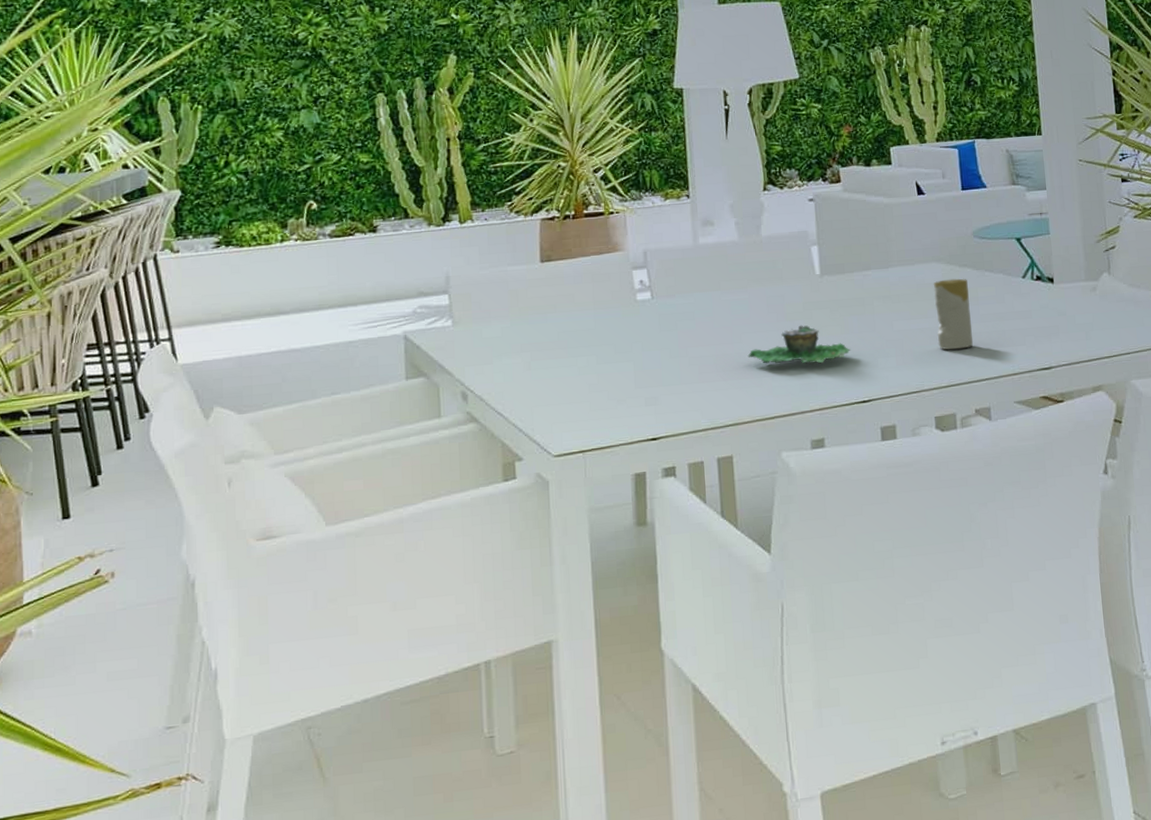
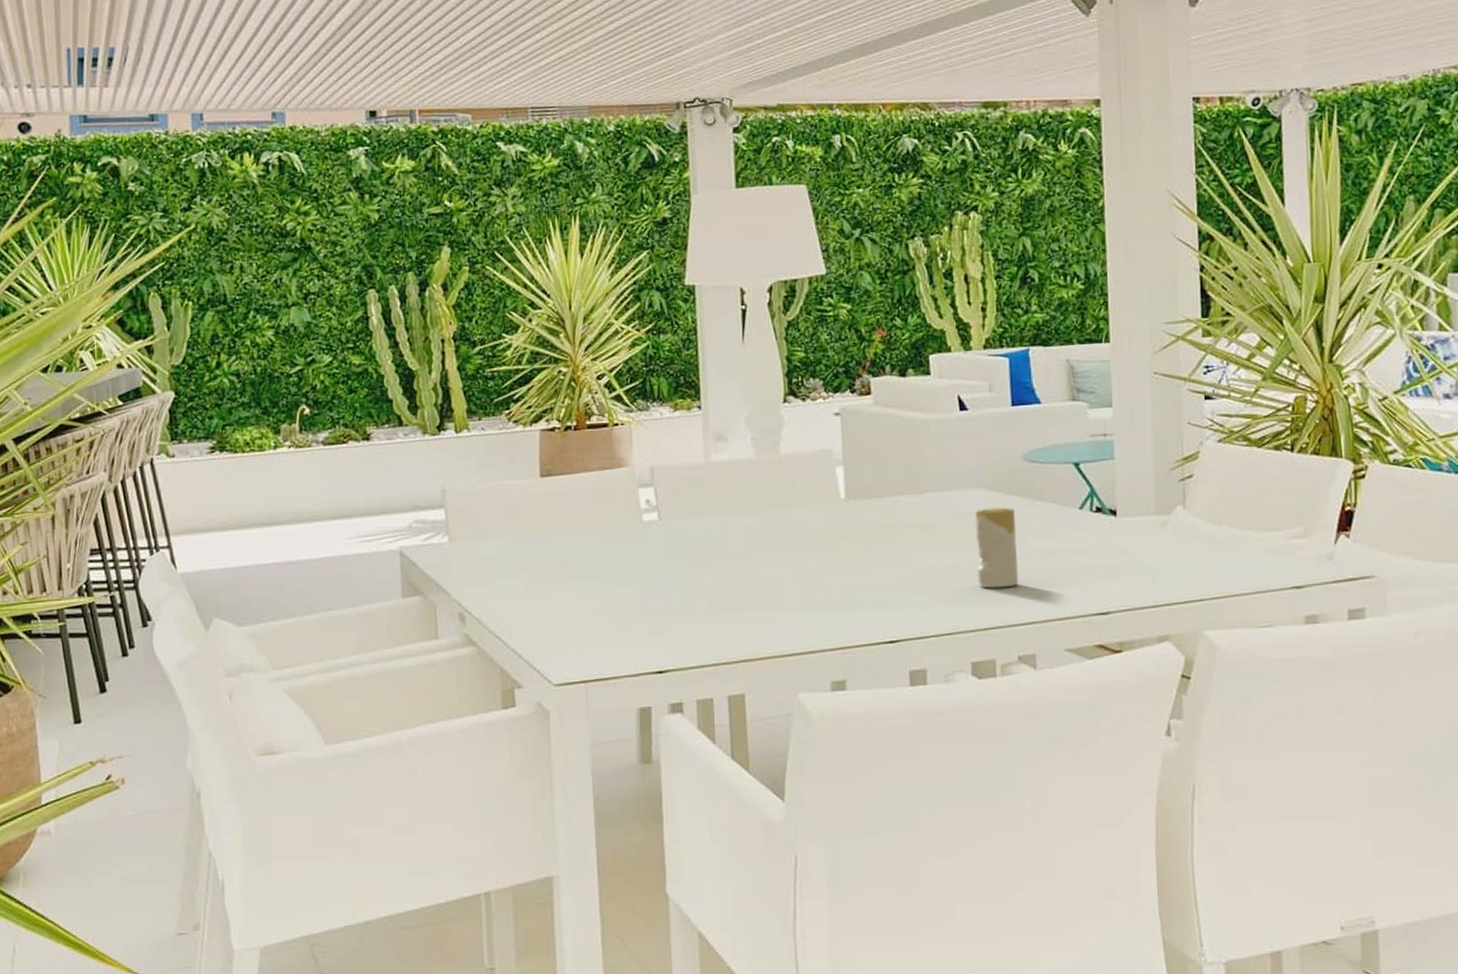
succulent planter: present [747,325,852,364] -> none [763,554,879,598]

